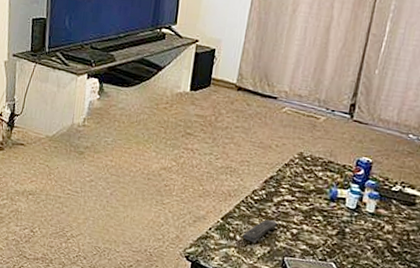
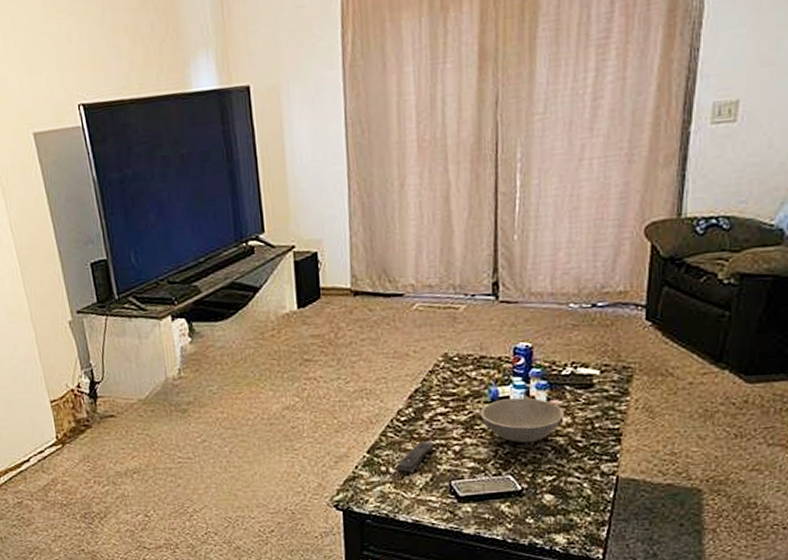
soup bowl: none [319,199,388,240] -> present [480,397,564,443]

